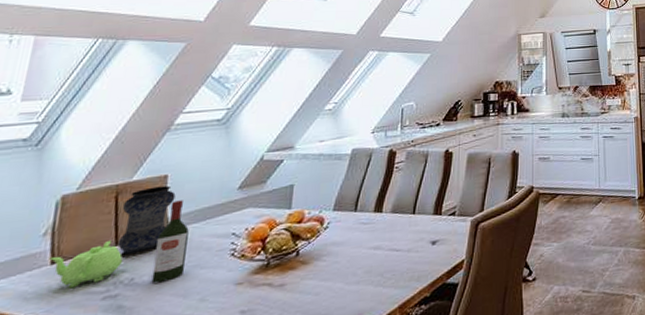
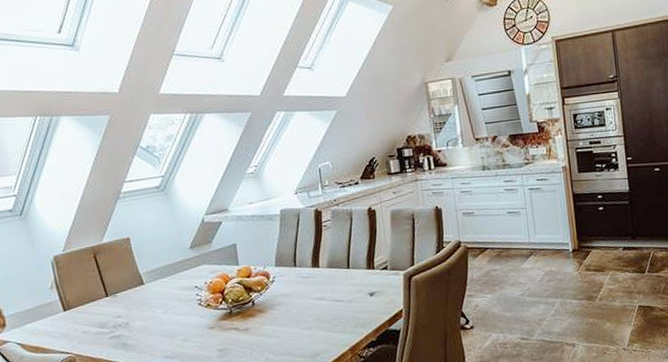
teapot: present [49,241,123,289] -> none [61,293,116,330]
vase: present [117,185,176,257] -> none [102,246,141,305]
wine bottle: present [151,200,189,283] -> none [136,259,166,327]

